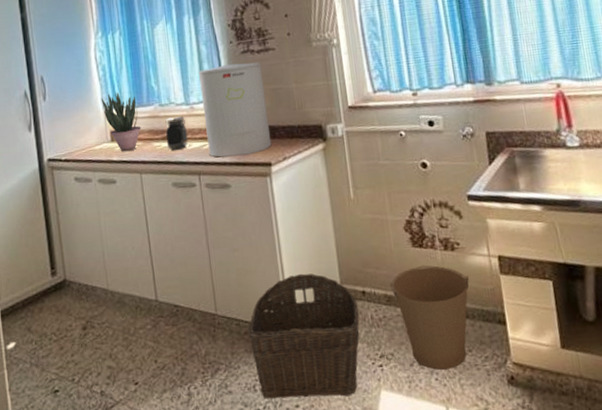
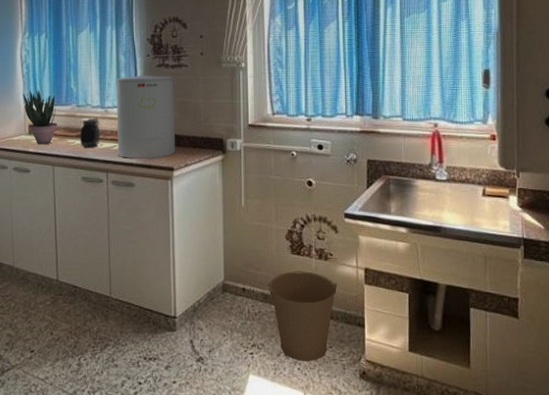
wicker basket: present [248,273,360,399] -> none [137,268,238,377]

